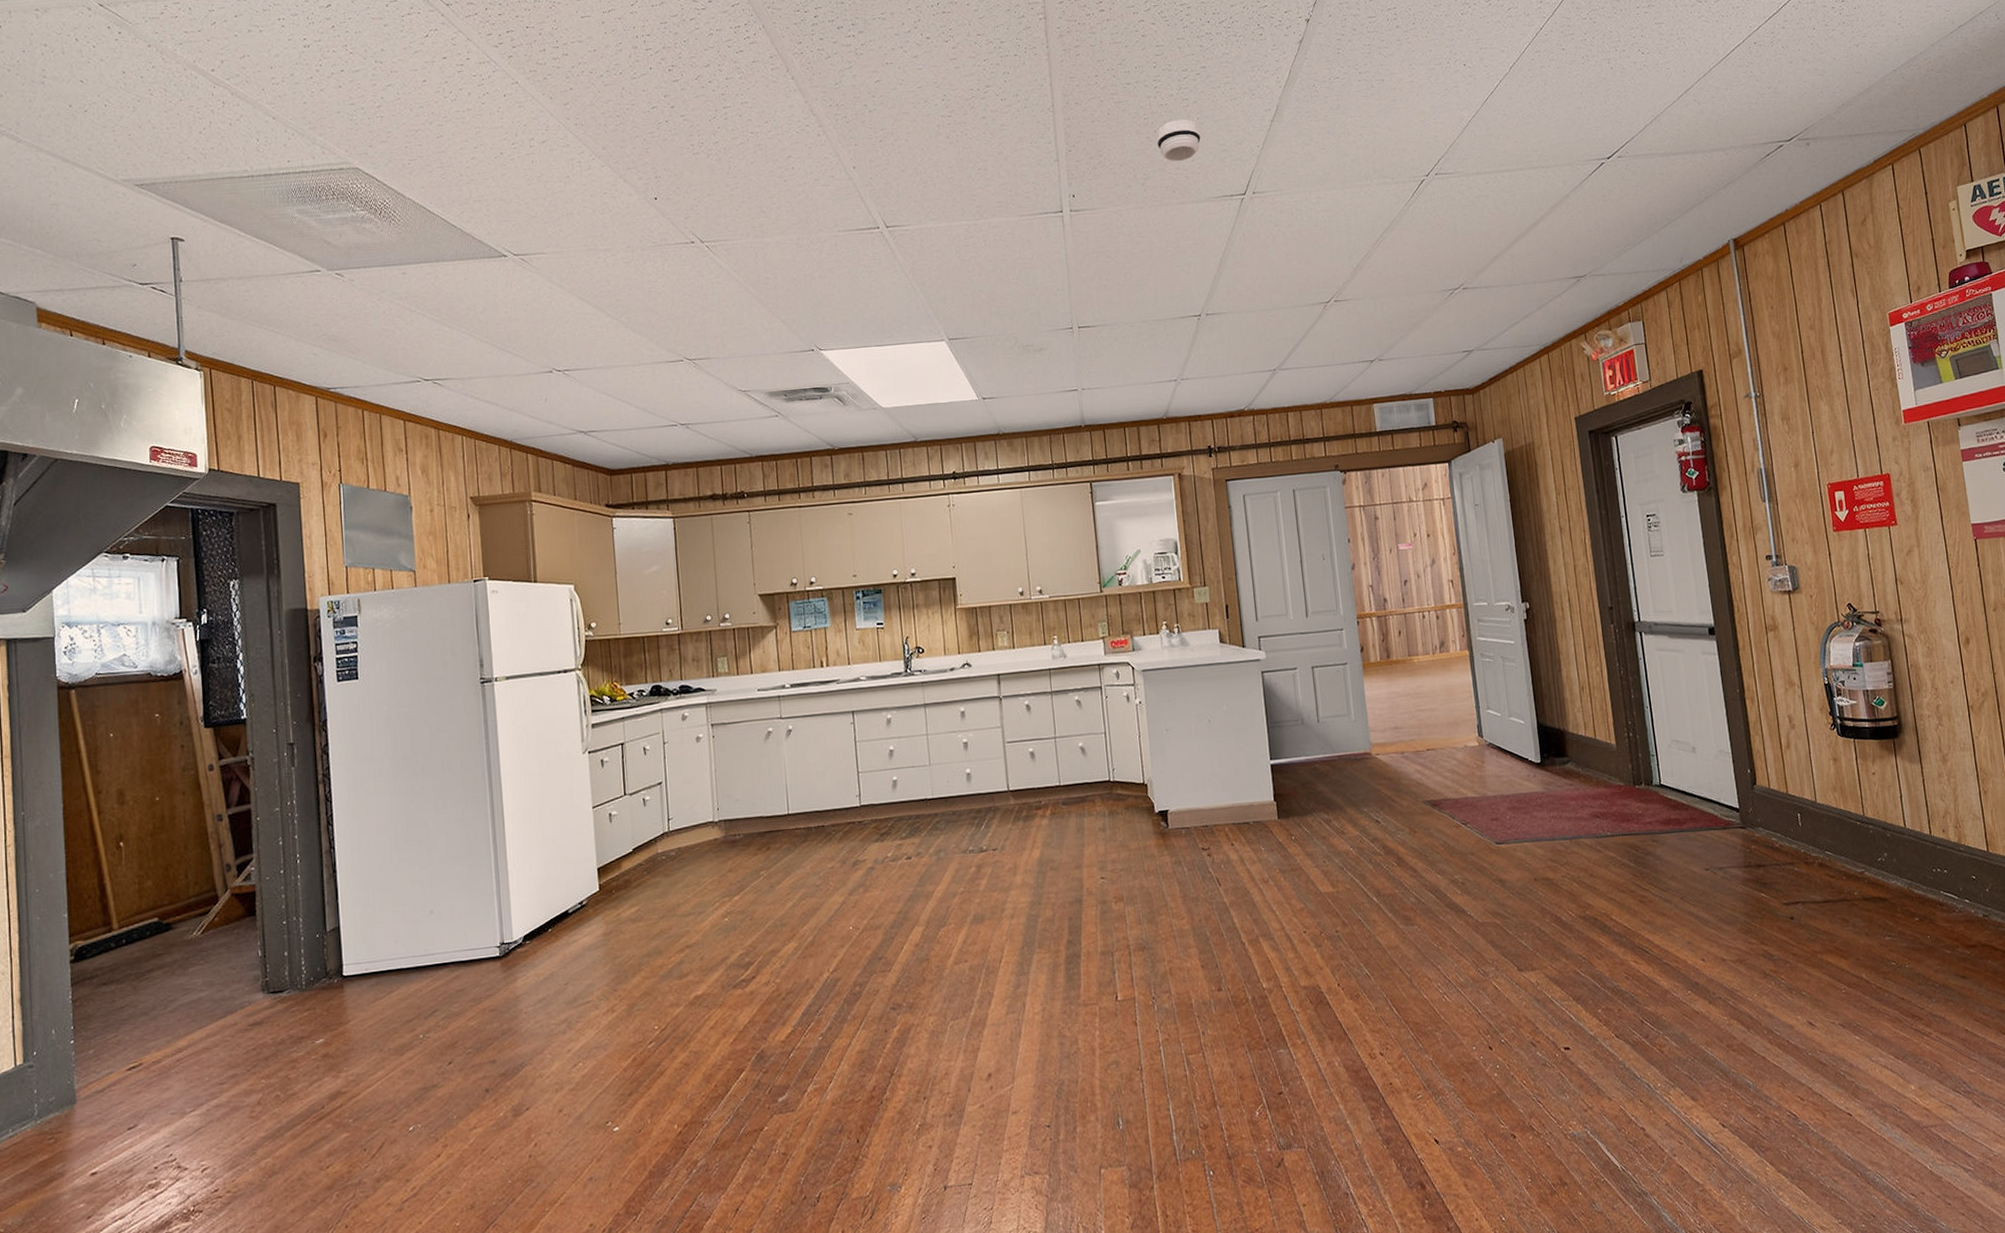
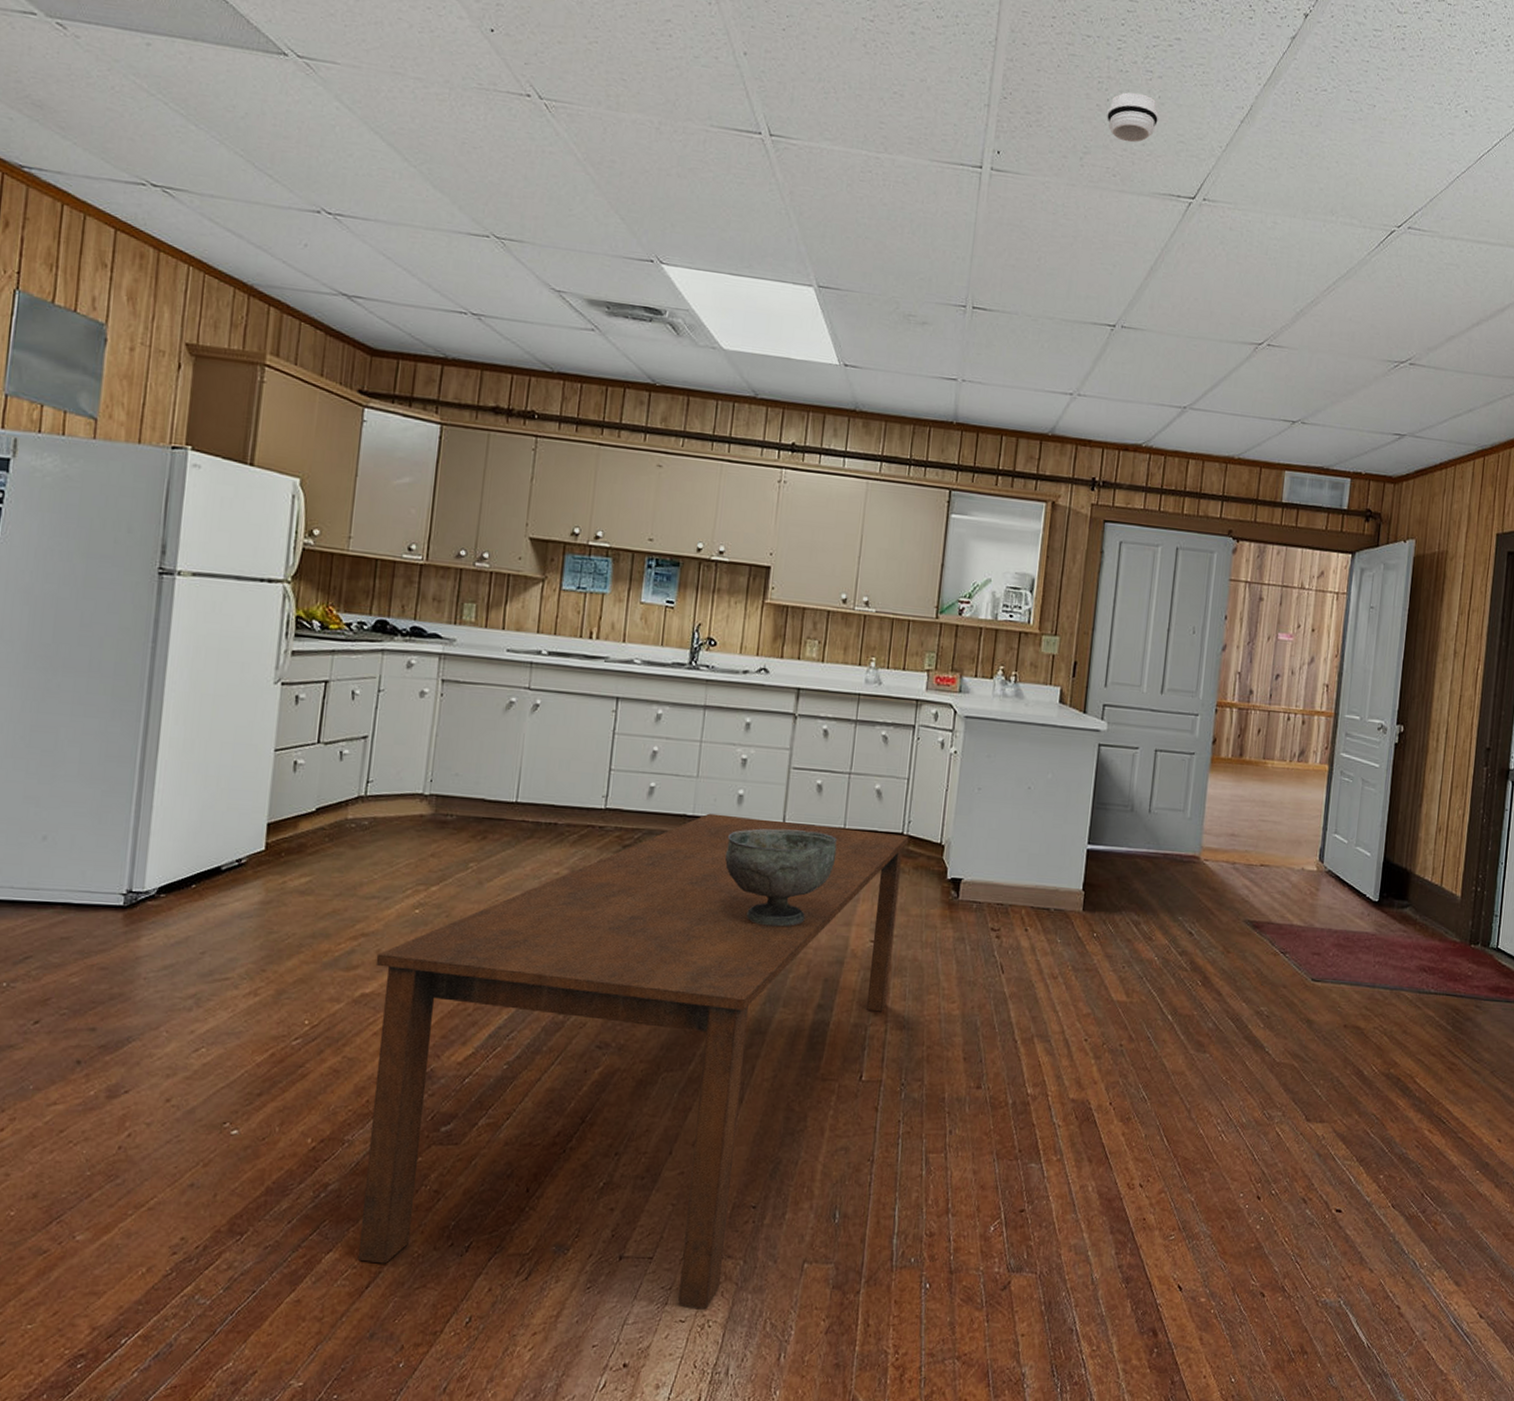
dining table: none [701,781,1126,1223] -> present [357,813,909,1309]
decorative bowl: none [965,792,1058,881] -> present [724,828,837,927]

